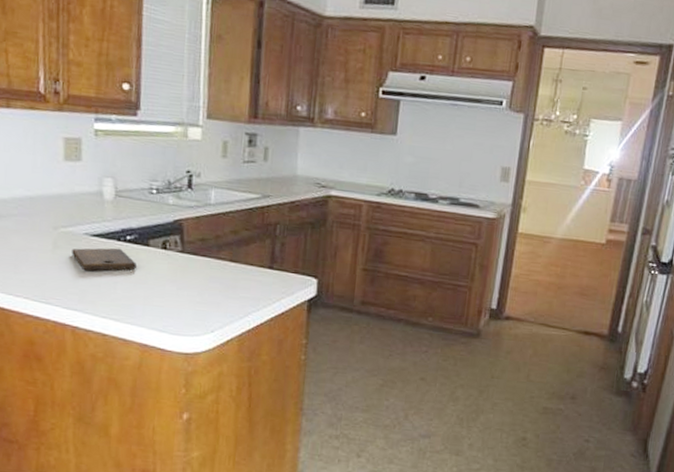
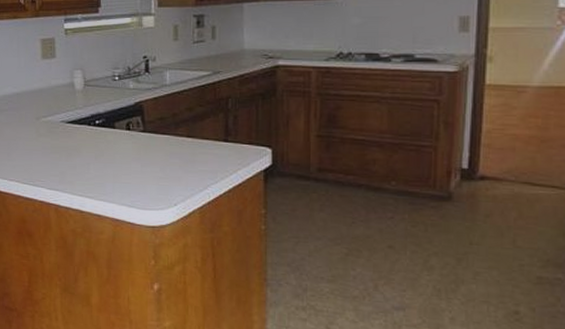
cutting board: present [72,247,136,271] -> none [52,132,105,155]

